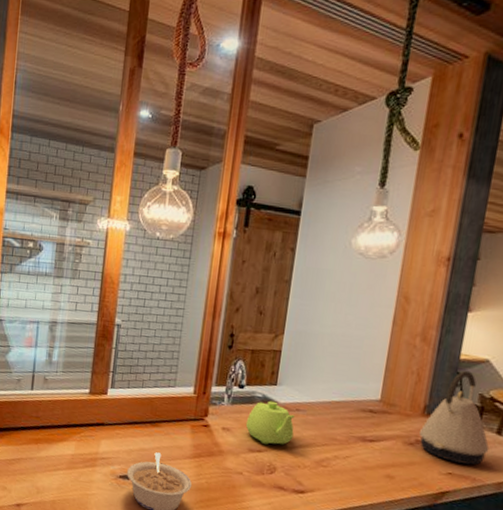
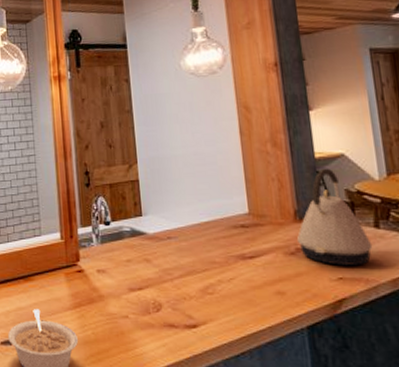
teapot: present [245,401,295,445] -> none [119,233,171,280]

